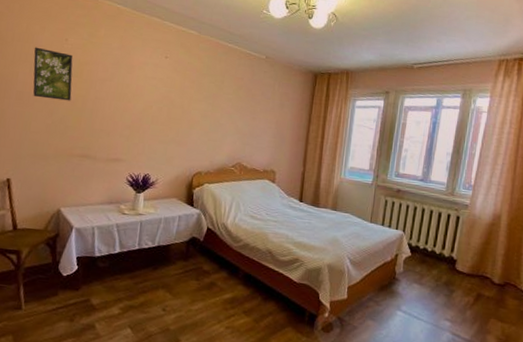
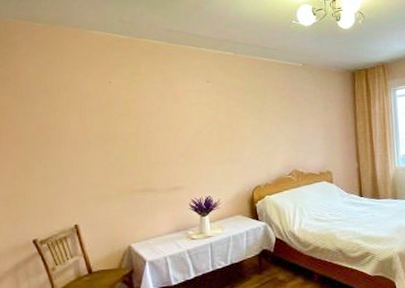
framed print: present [33,47,73,101] -> none [80,94,124,142]

